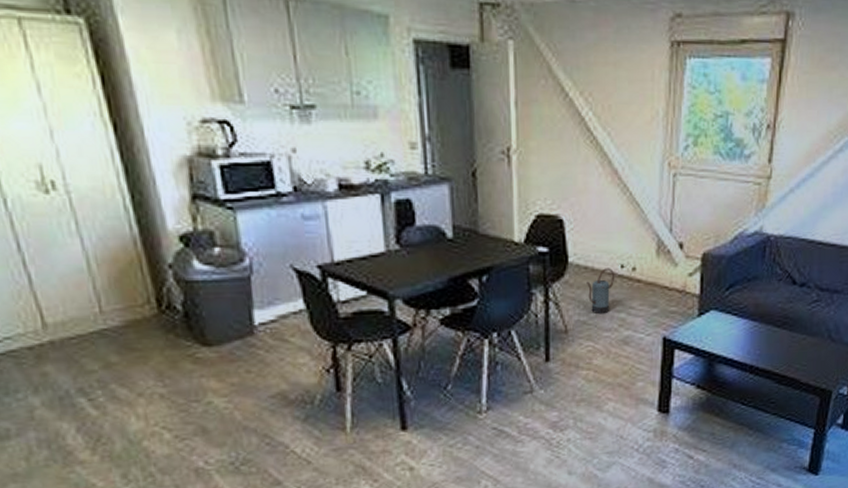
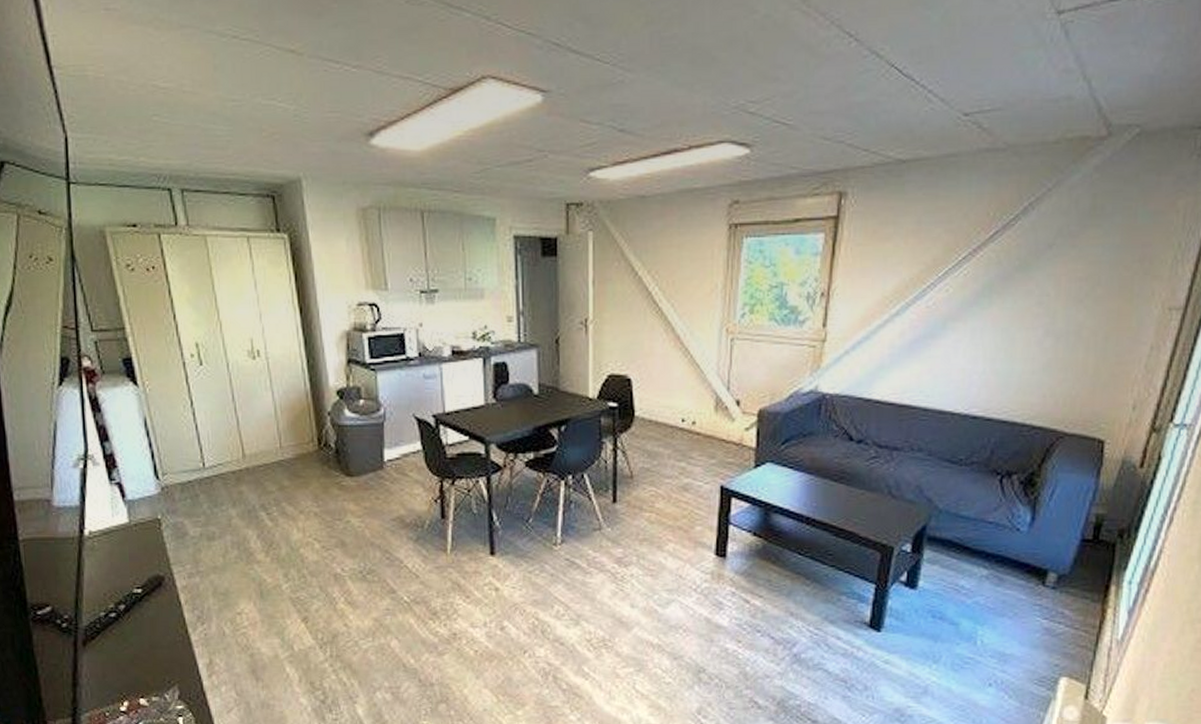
watering can: present [587,268,615,315] -> none [651,421,677,463]

